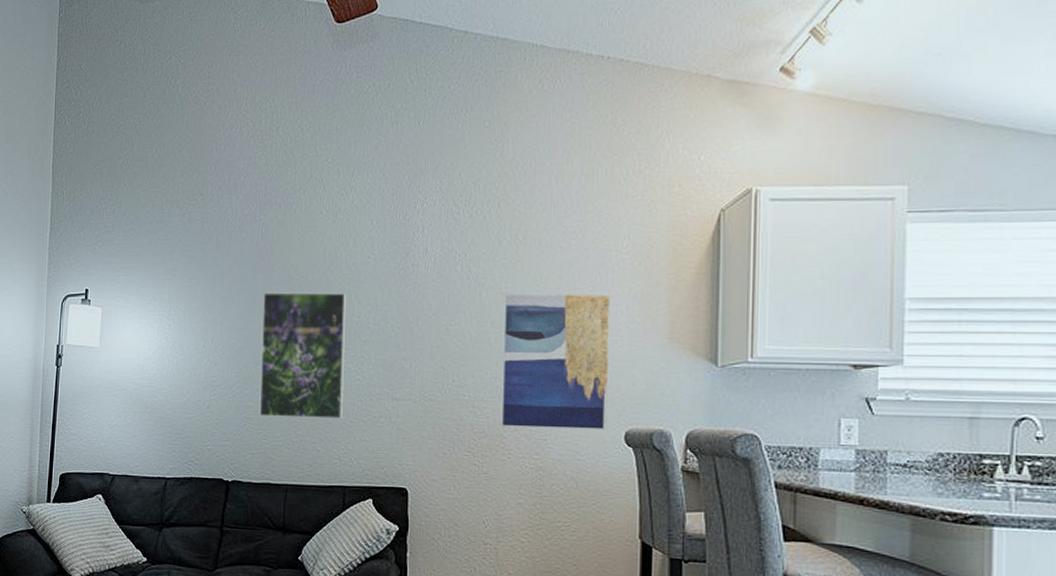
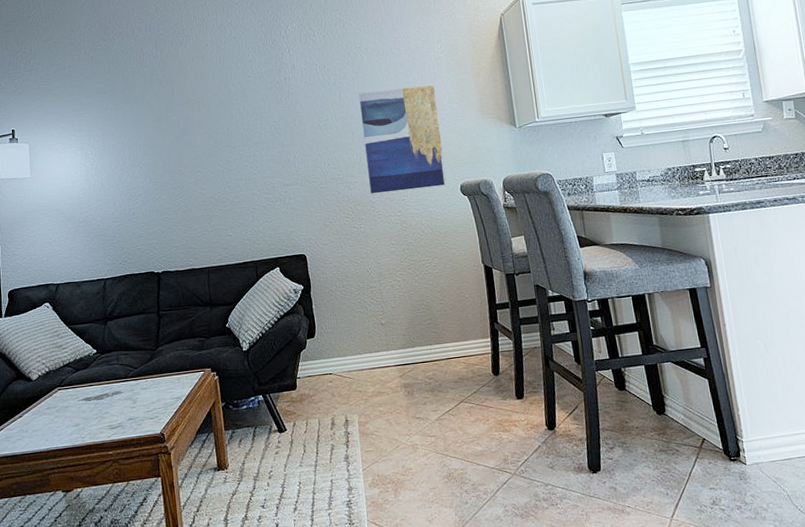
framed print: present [259,292,346,420] -> none [168,107,246,215]

